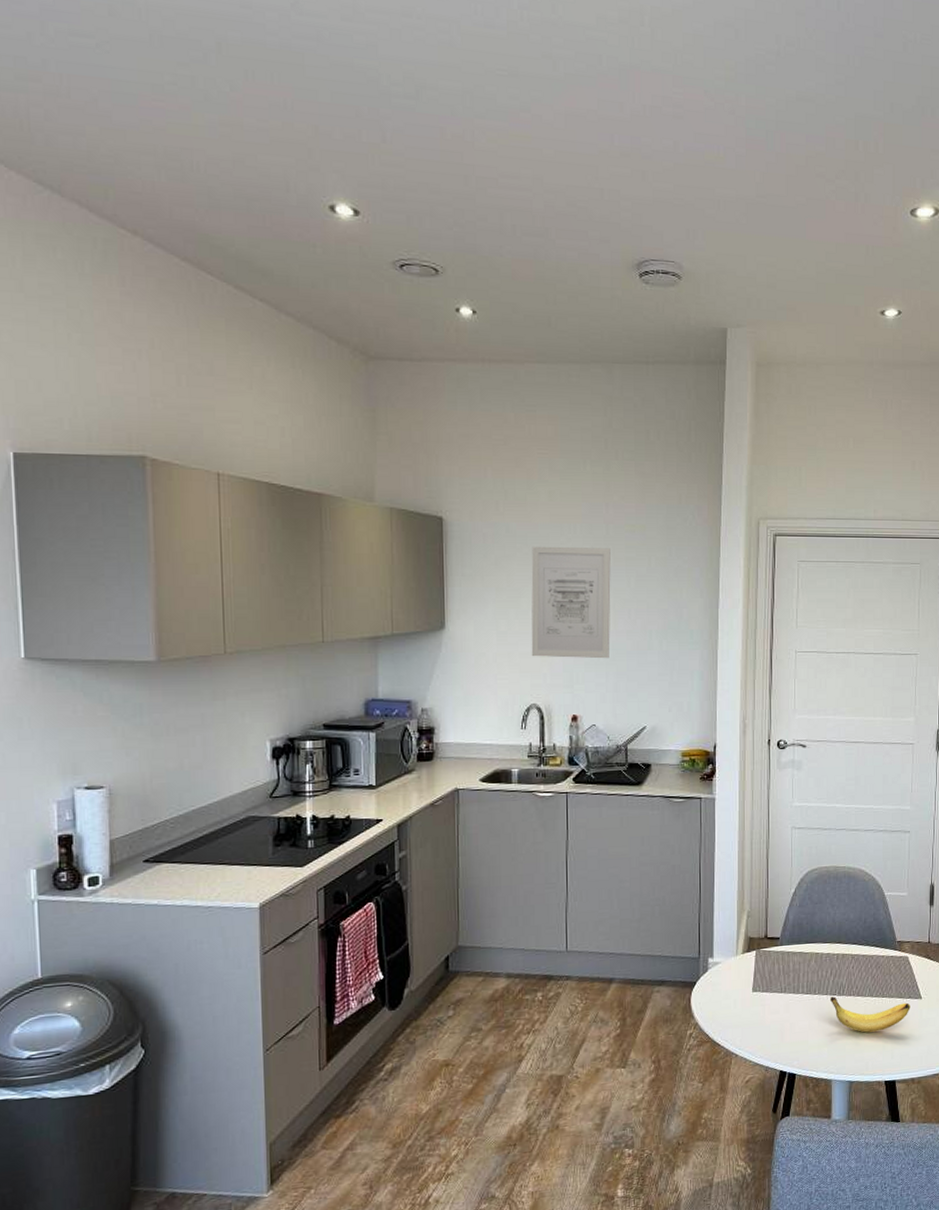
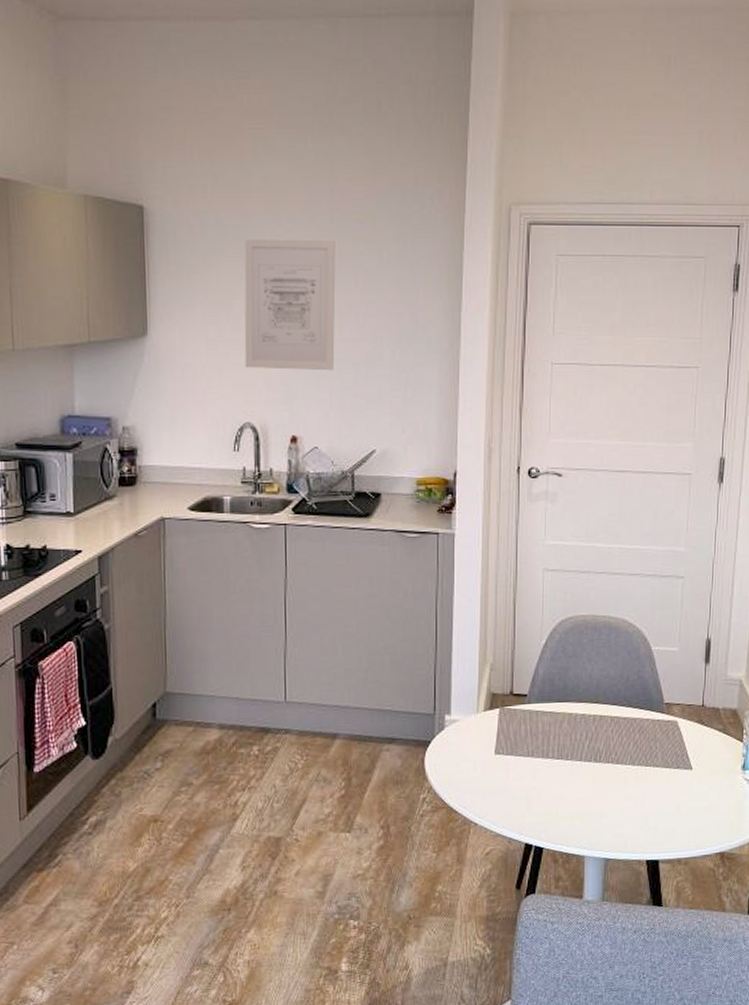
banana: present [829,997,910,1033] -> none [584,763,679,805]

